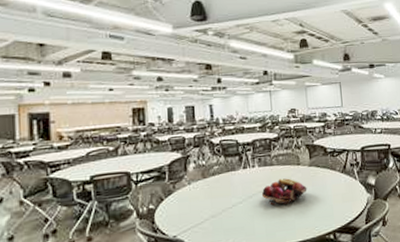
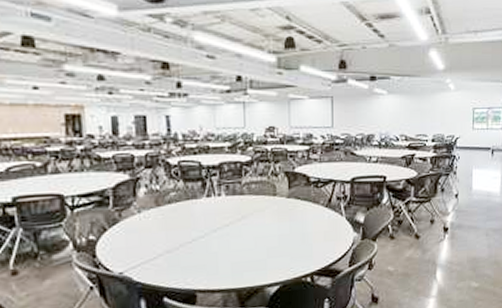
fruit basket: present [261,178,307,205] -> none [228,211,283,241]

